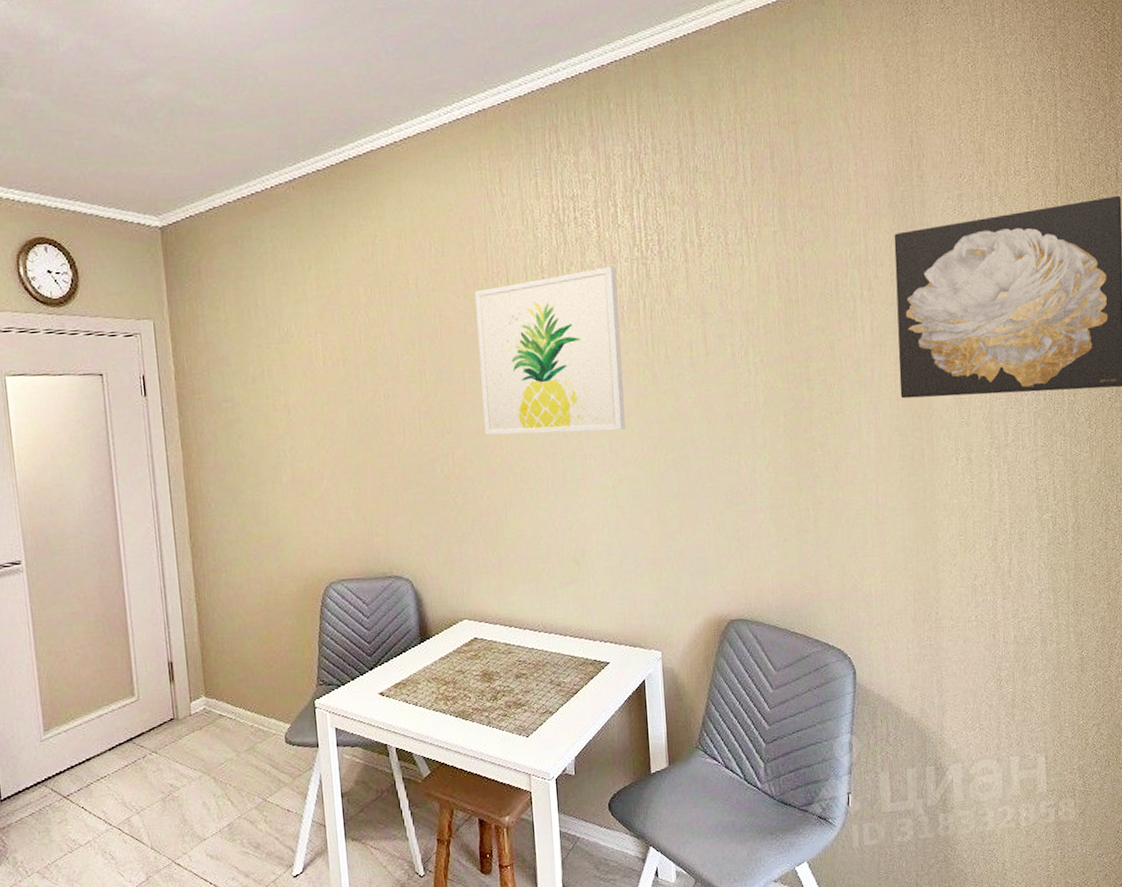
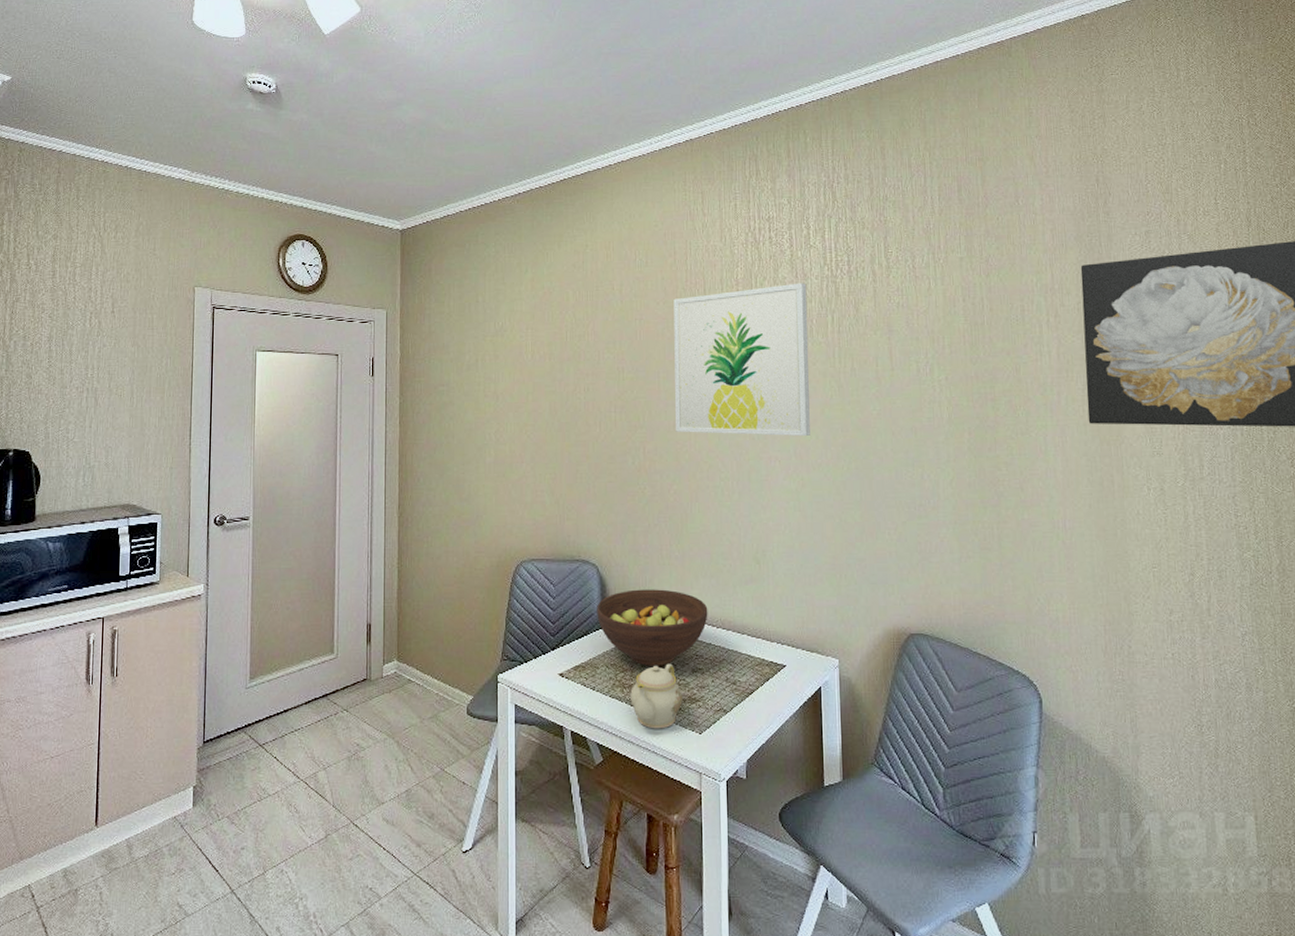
fruit bowl: none [414,598,529,677] -> present [597,589,708,666]
teapot: none [454,671,508,737] -> present [630,663,683,729]

